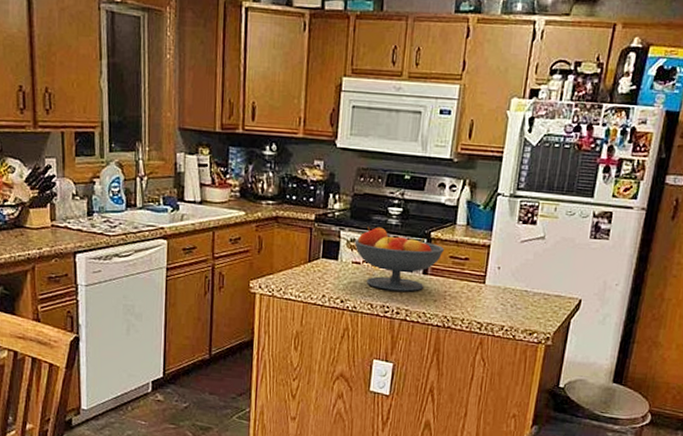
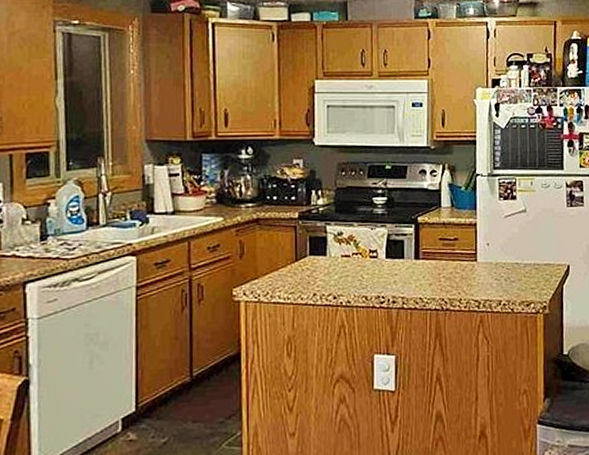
fruit bowl: present [354,226,445,292] -> none [342,218,434,280]

